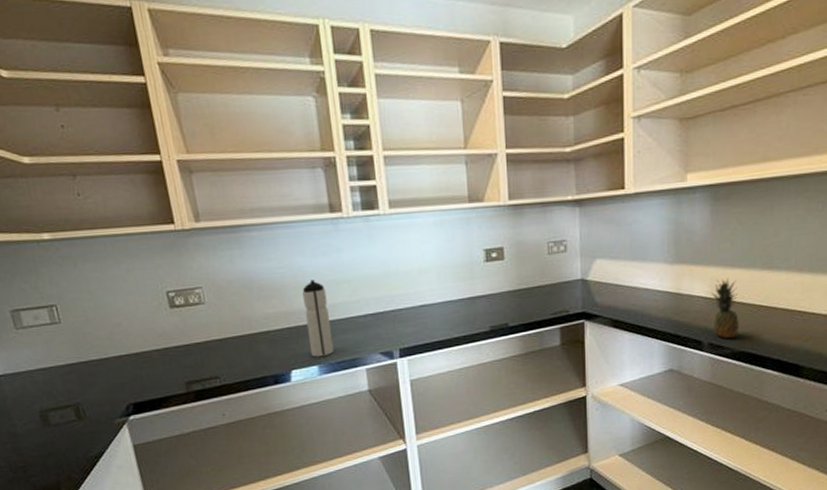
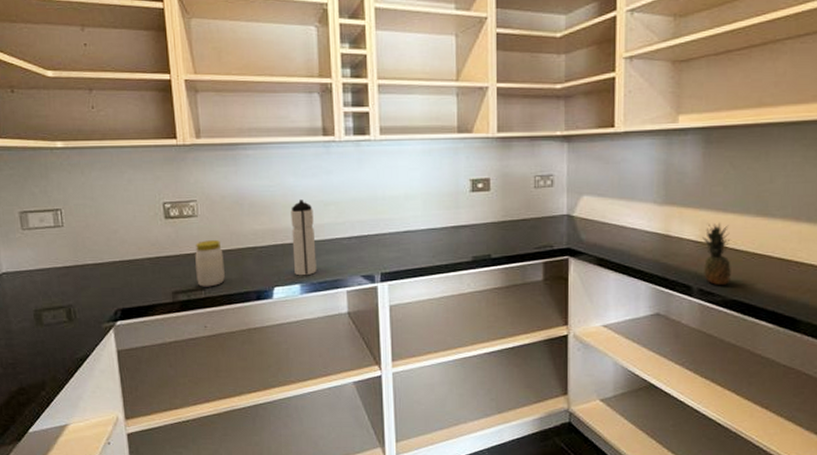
jar: none [205,327,240,375] -> present [195,240,225,287]

